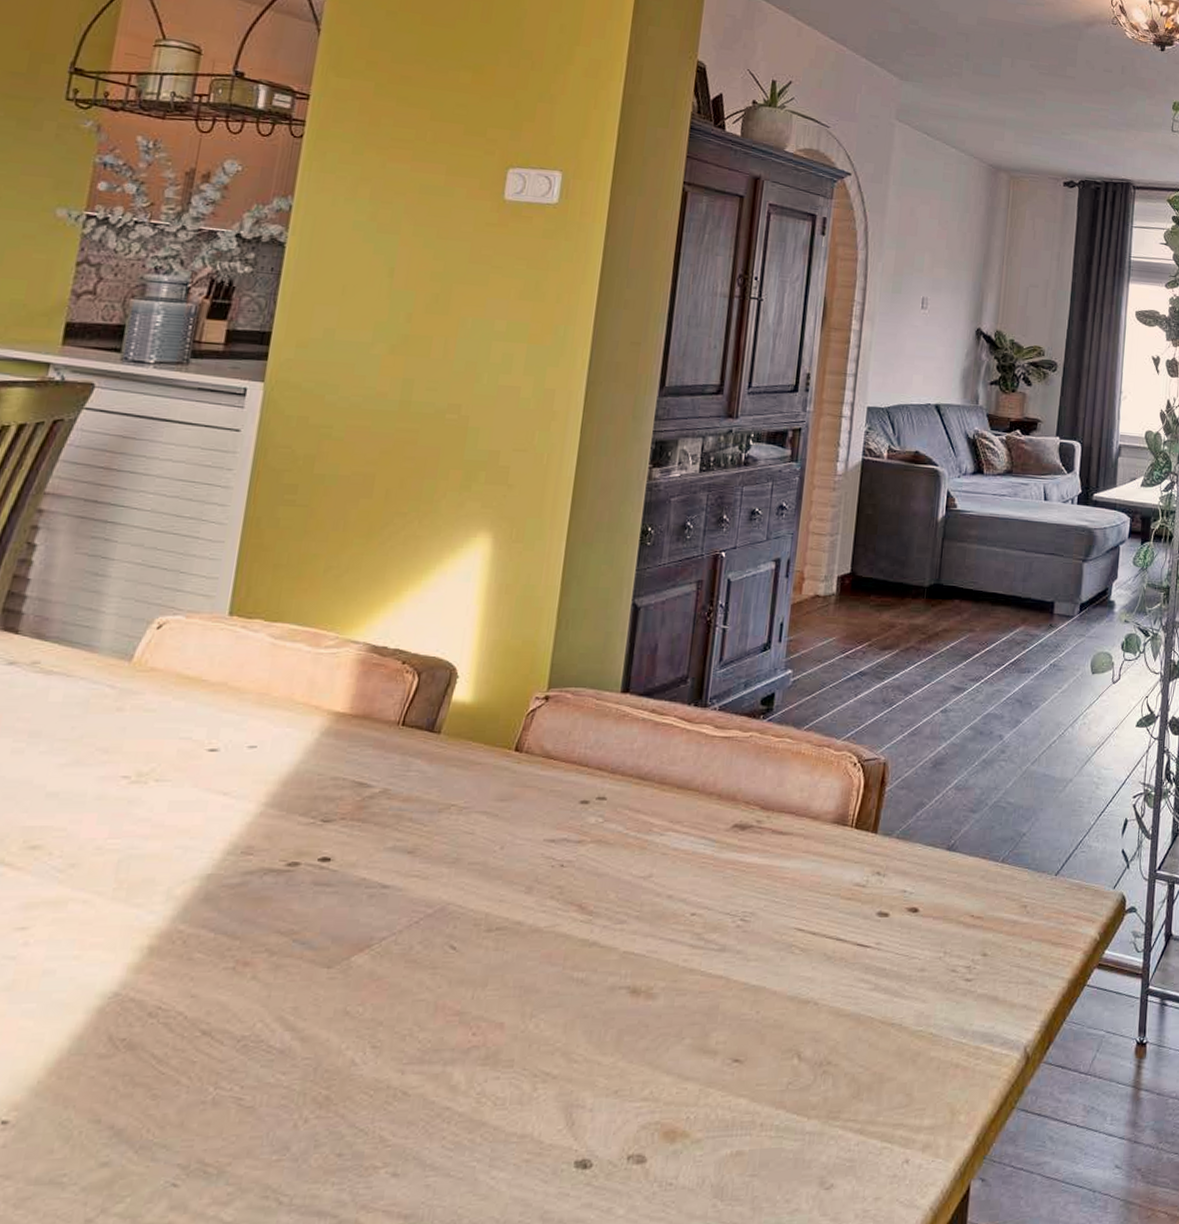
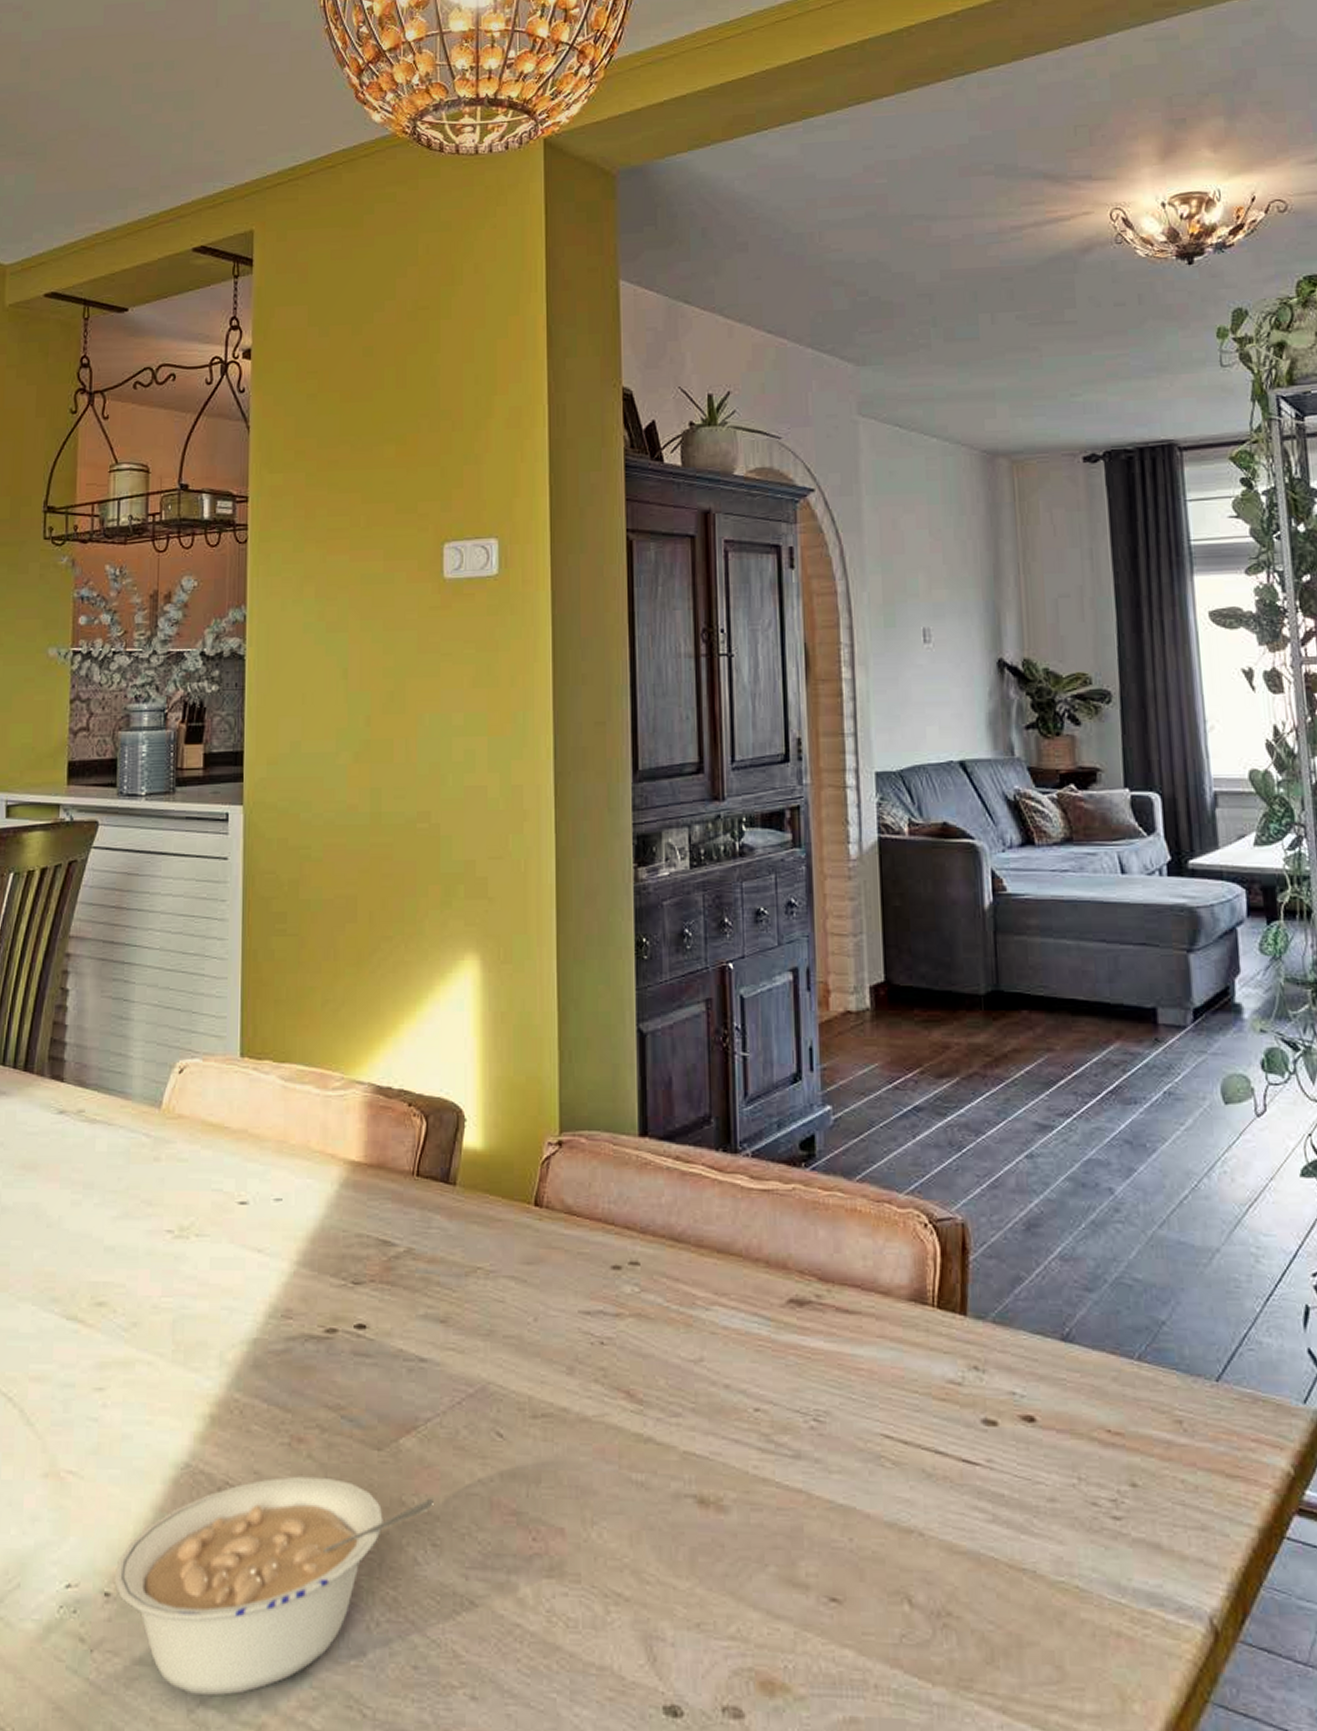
legume: none [14,995,379,1205] -> present [114,1476,434,1695]

